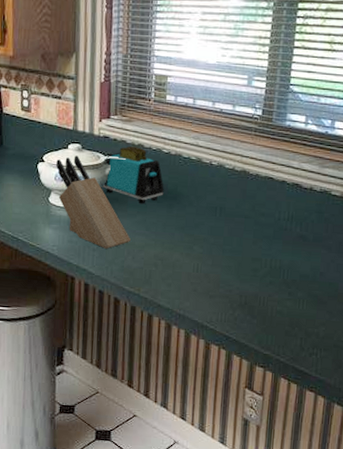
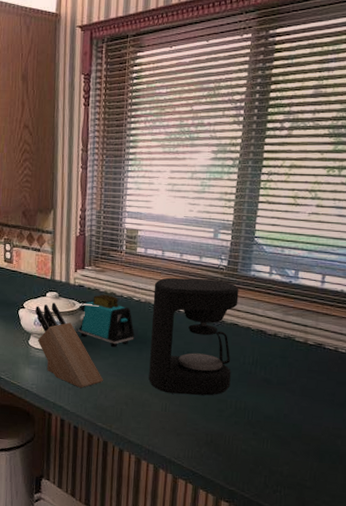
coffee maker: none [179,127,274,255] -> present [148,277,239,396]

